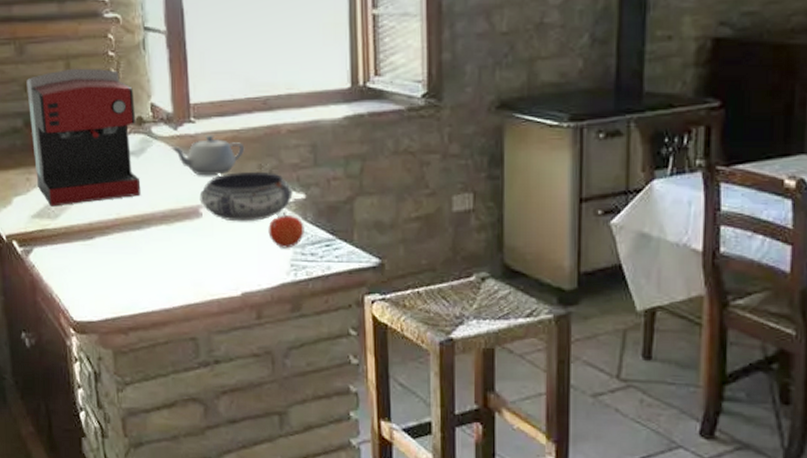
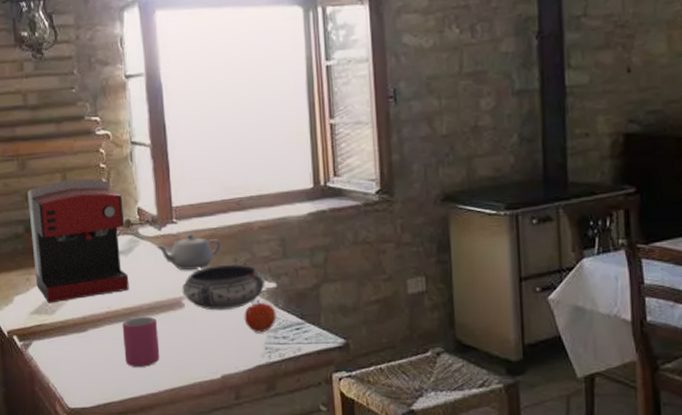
mug: none [133,225,174,280] -> present [122,316,160,367]

